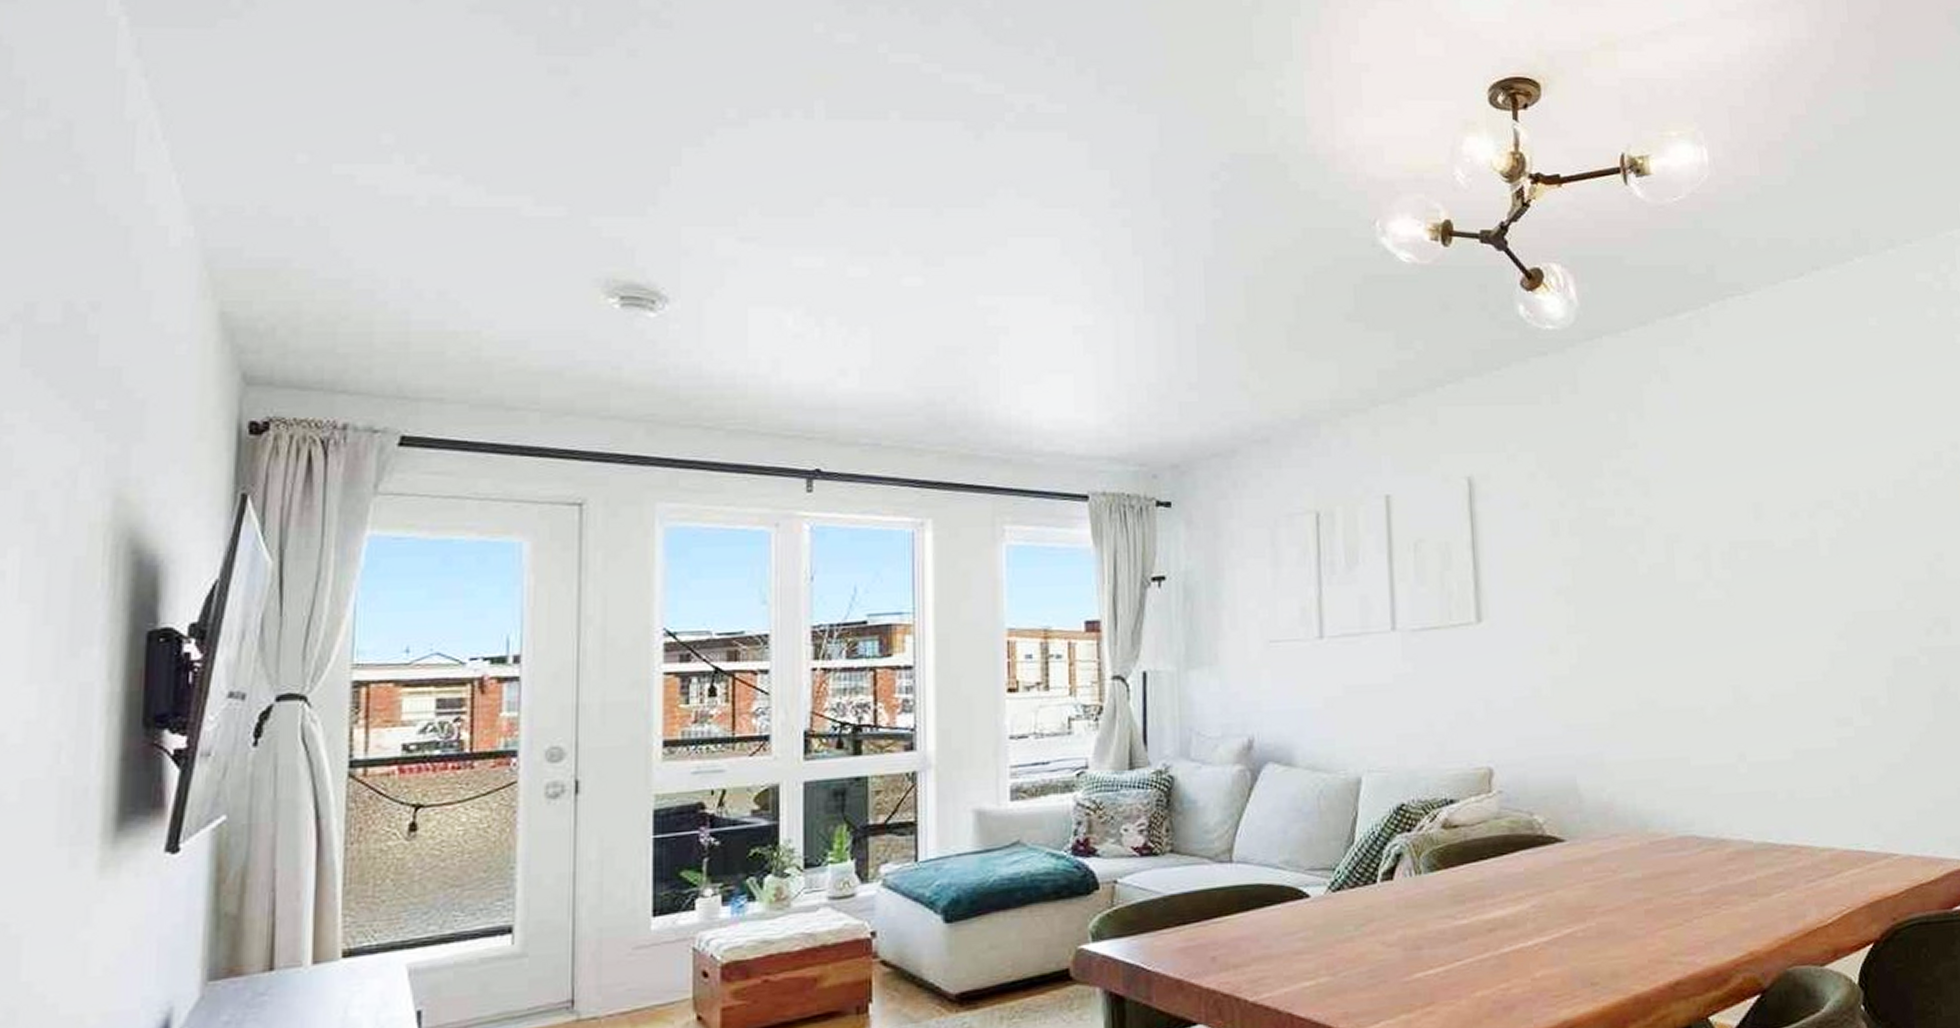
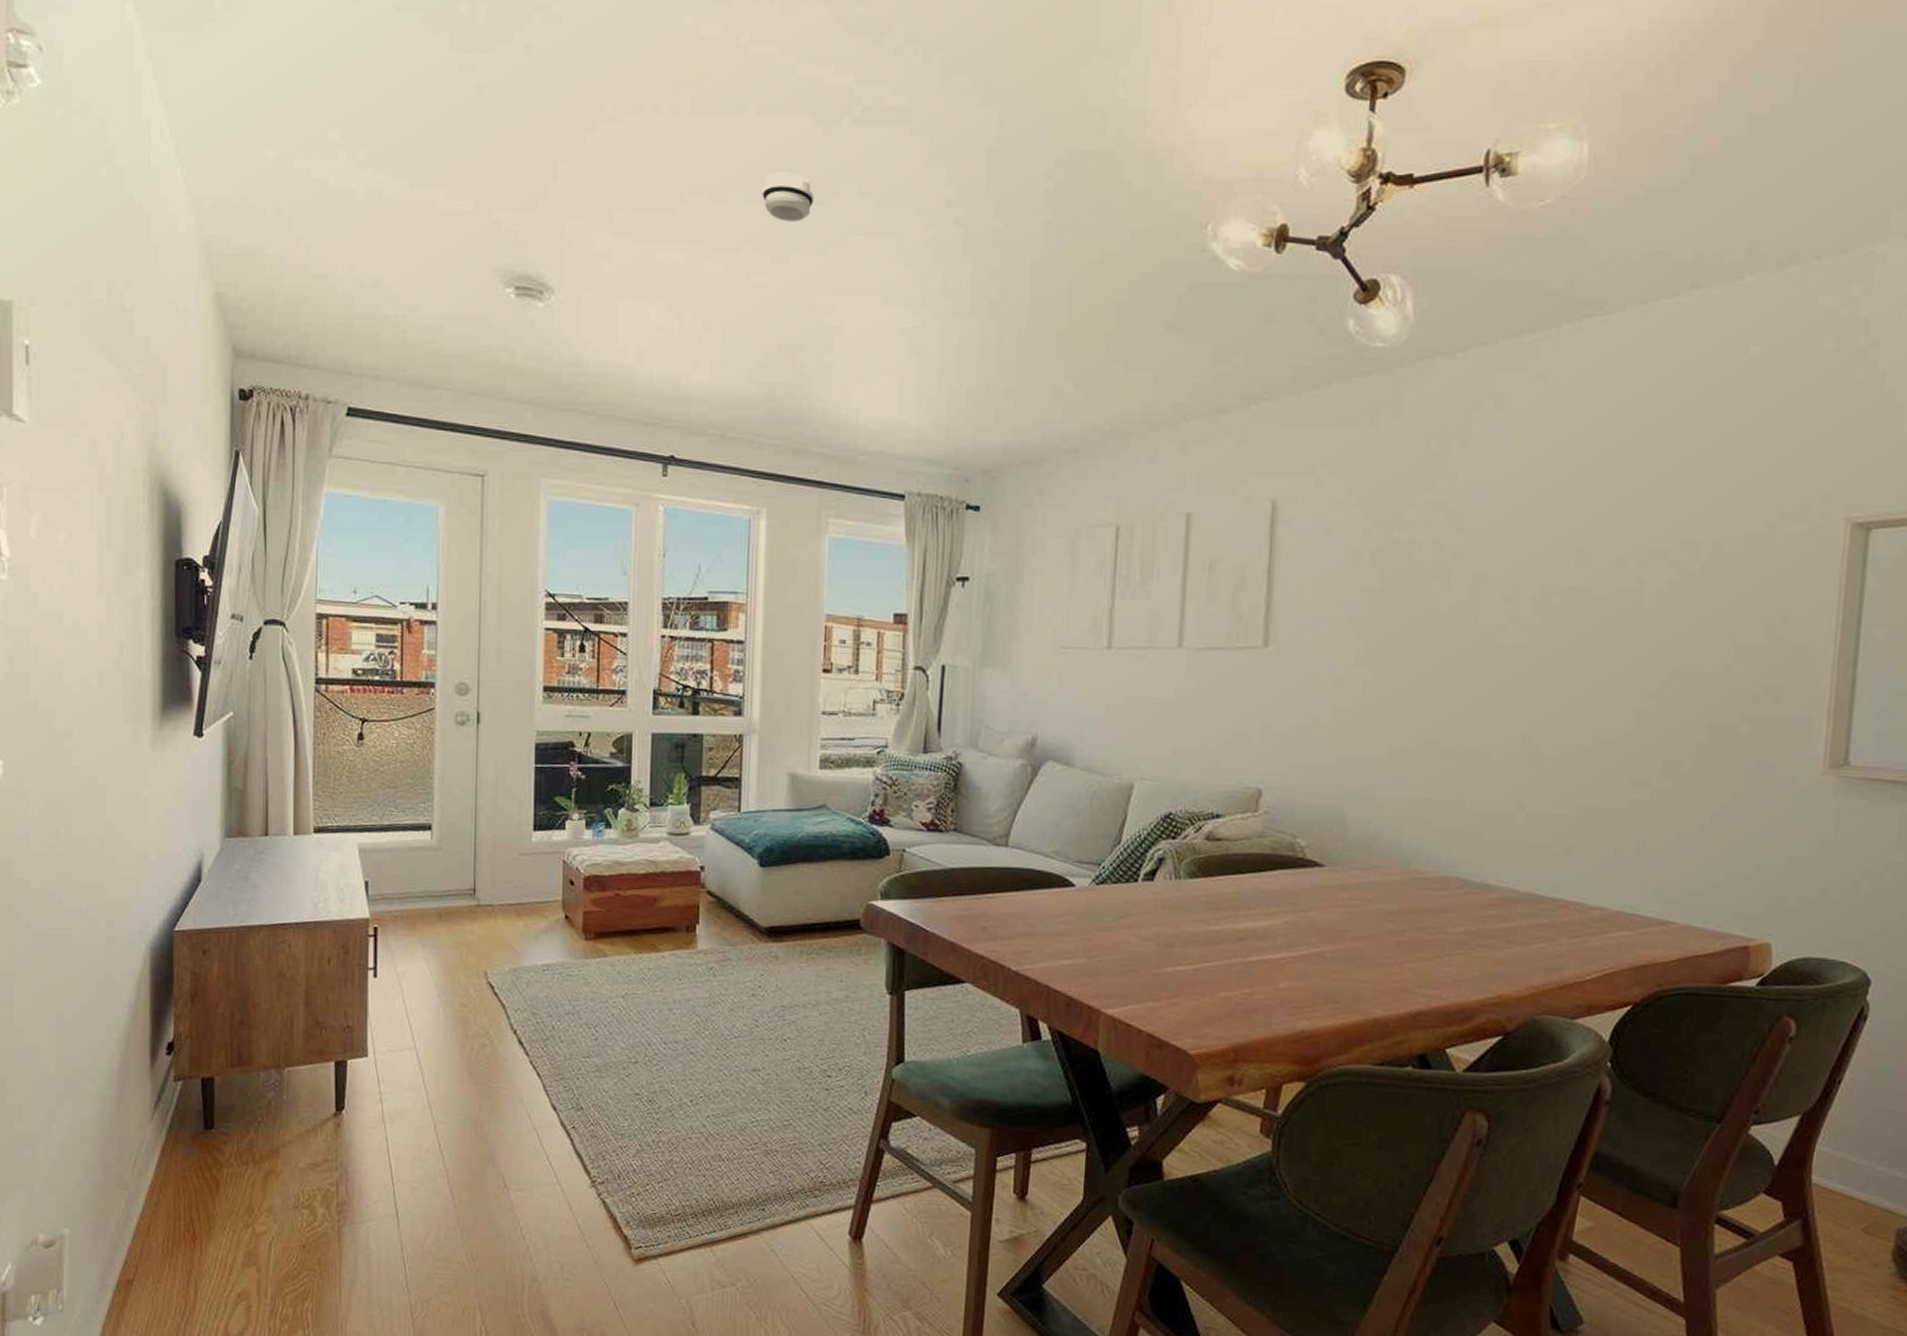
smoke detector: none [910,176,969,224] -> present [762,172,815,222]

